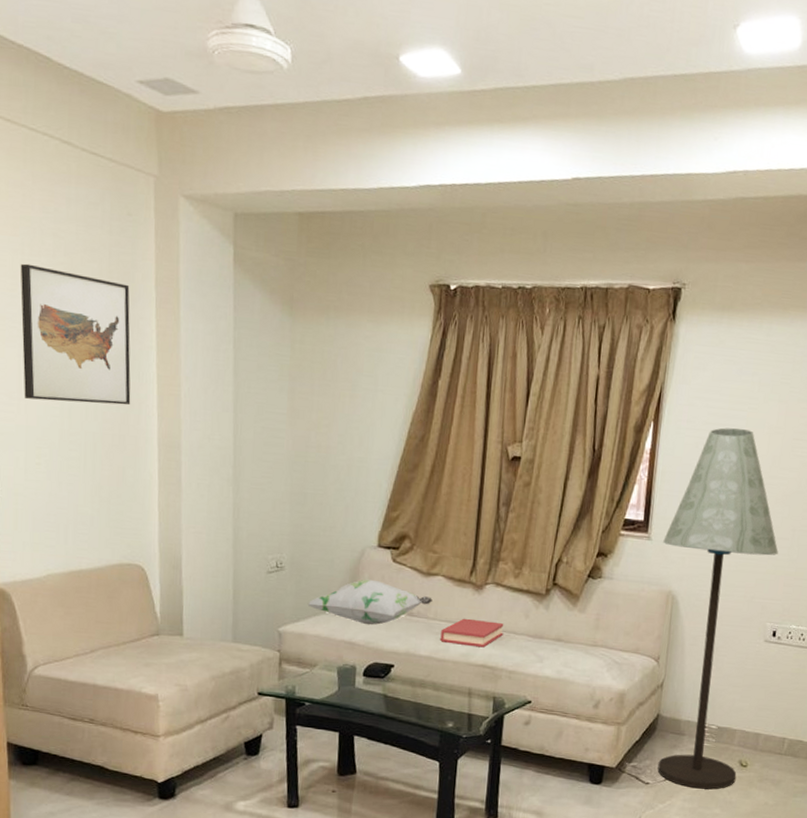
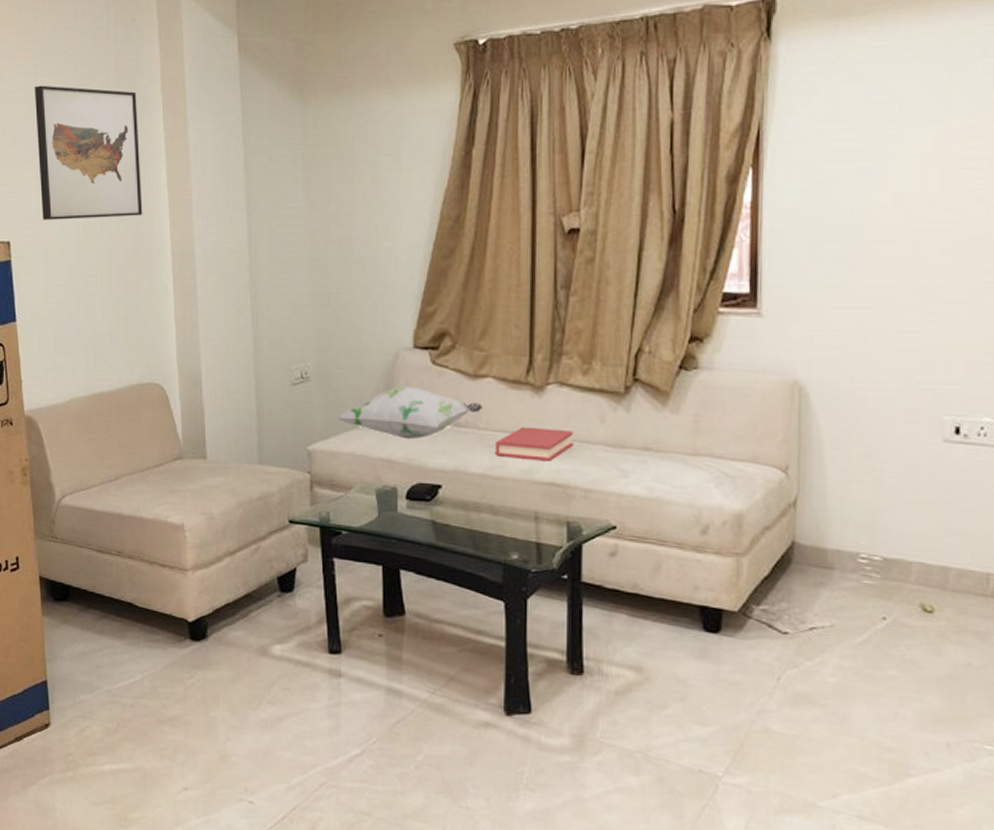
floor lamp: present [657,427,778,790] -> none [779,162,952,643]

